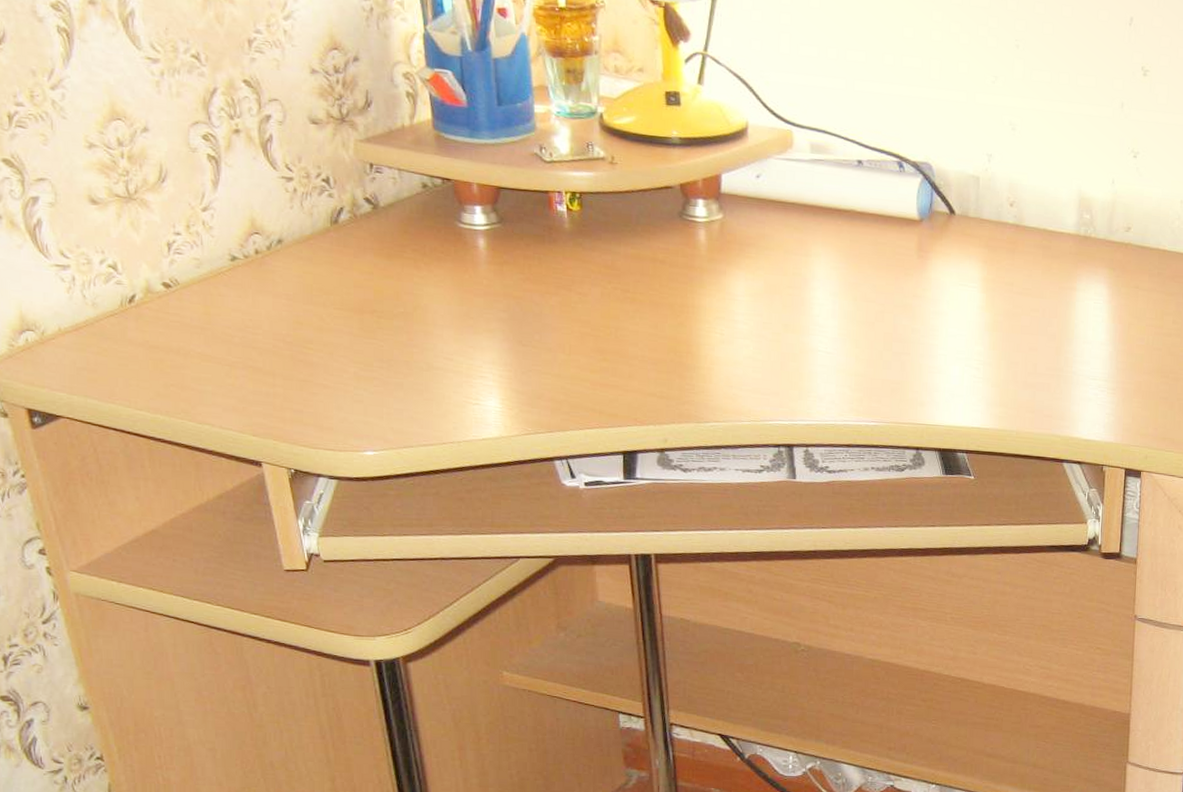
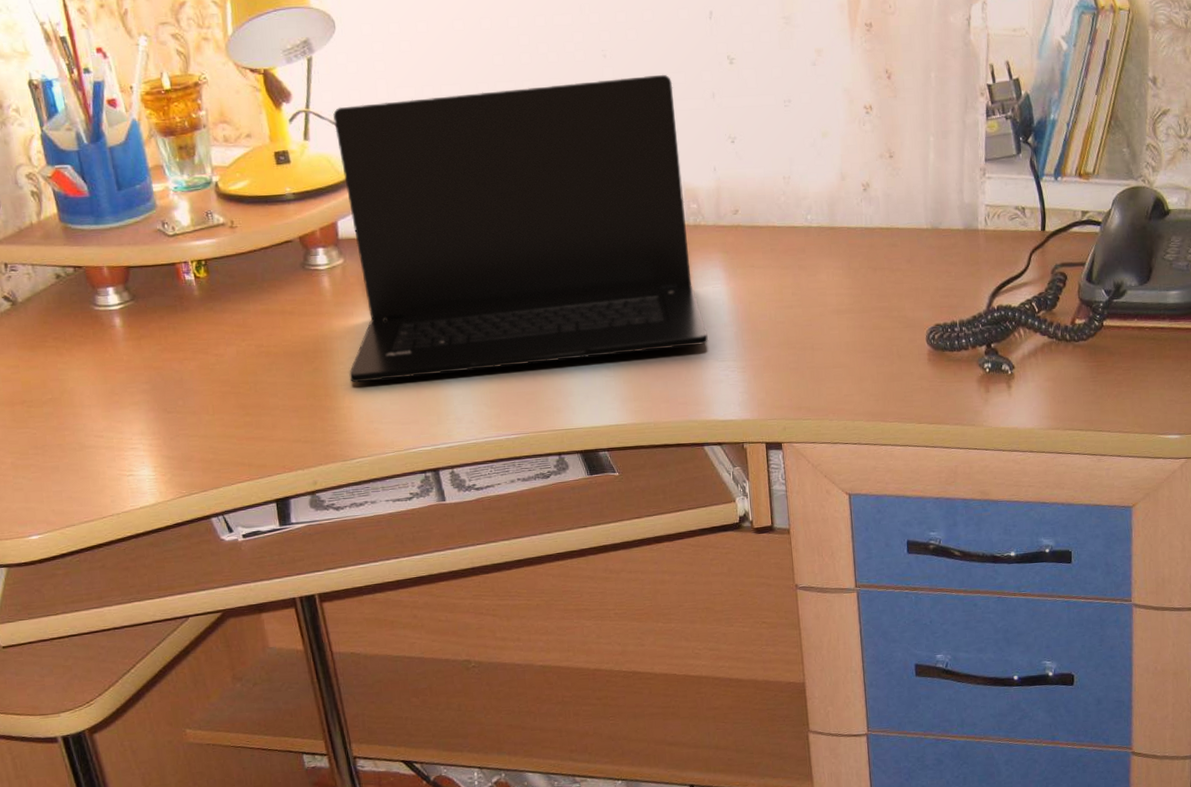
laptop: none [714,54,1083,361] -> present [332,74,709,383]

